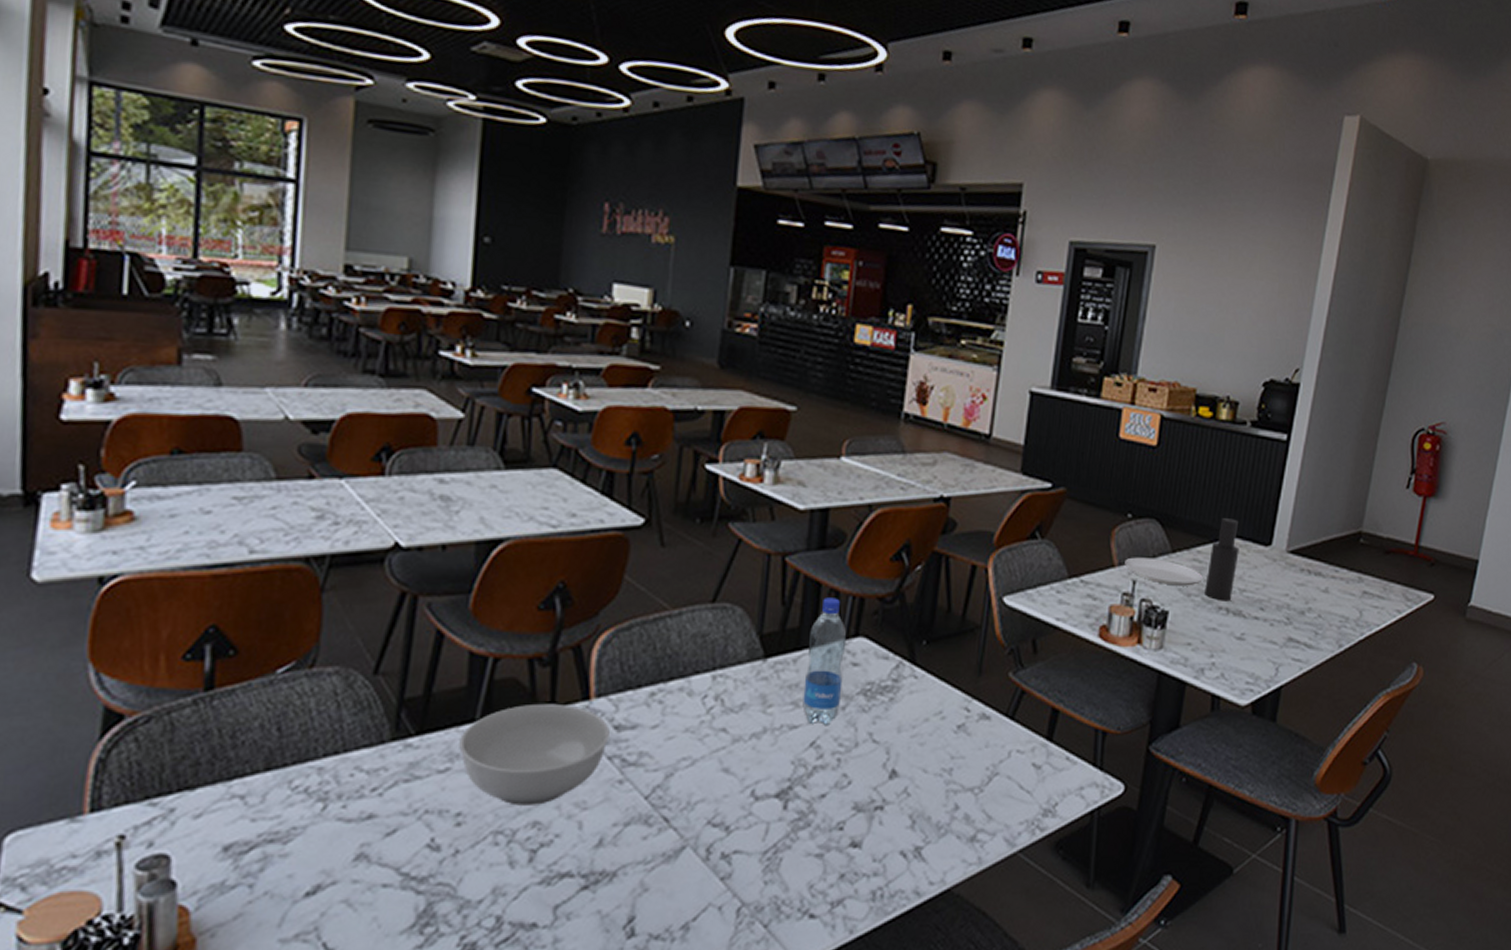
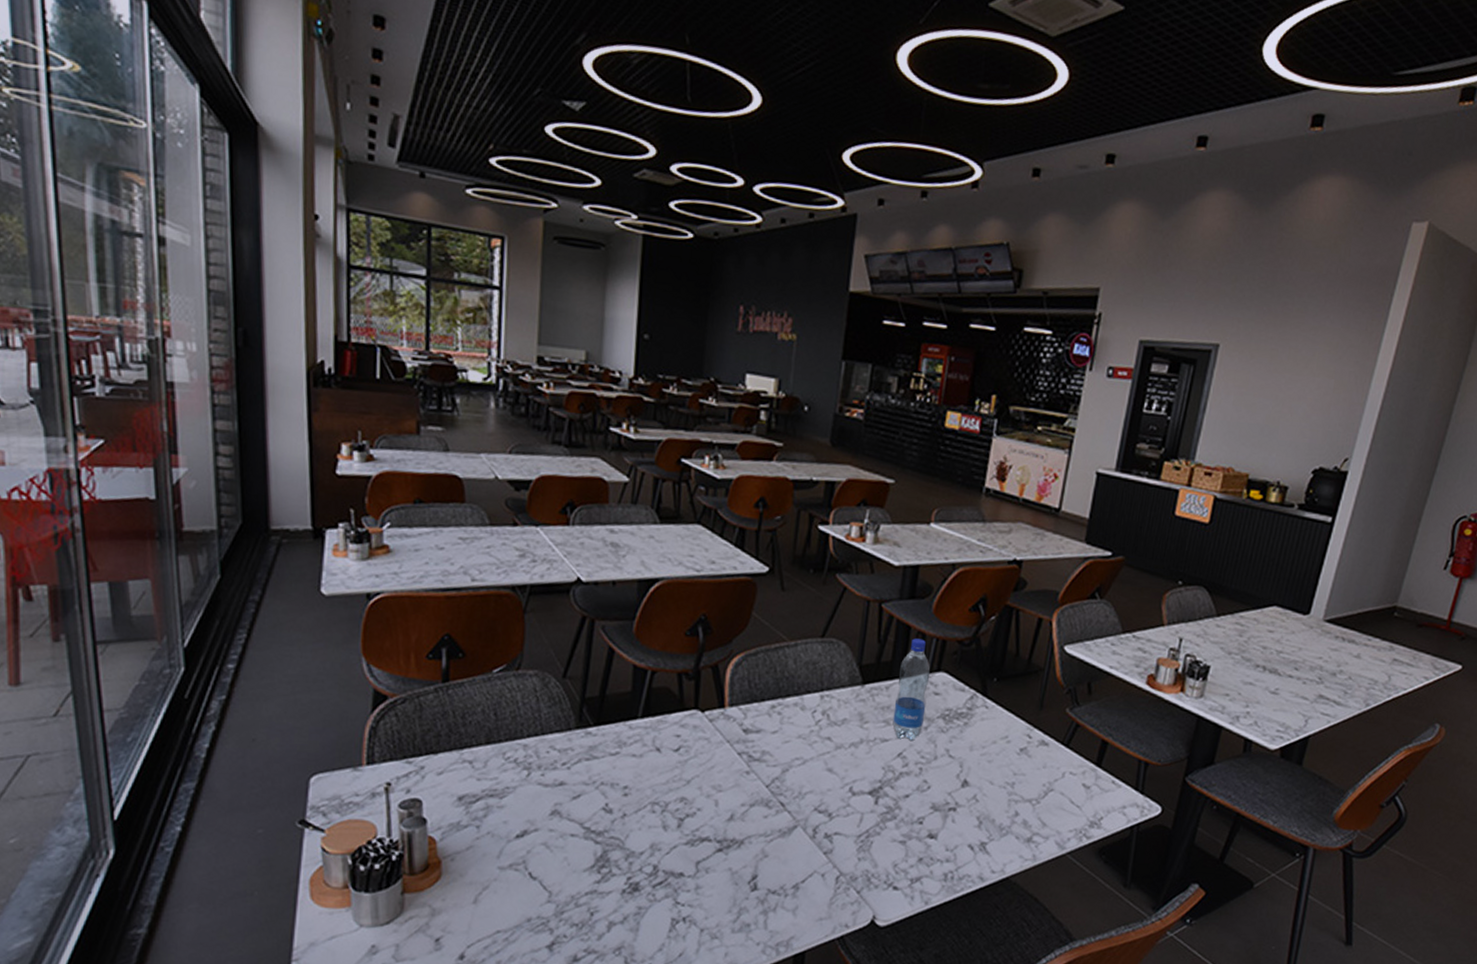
bowl: present [459,703,610,806] -> none [626,708,740,785]
plate: present [1125,557,1204,586] -> none [1173,618,1245,646]
dispenser: present [1205,518,1239,602] -> none [1244,589,1280,661]

